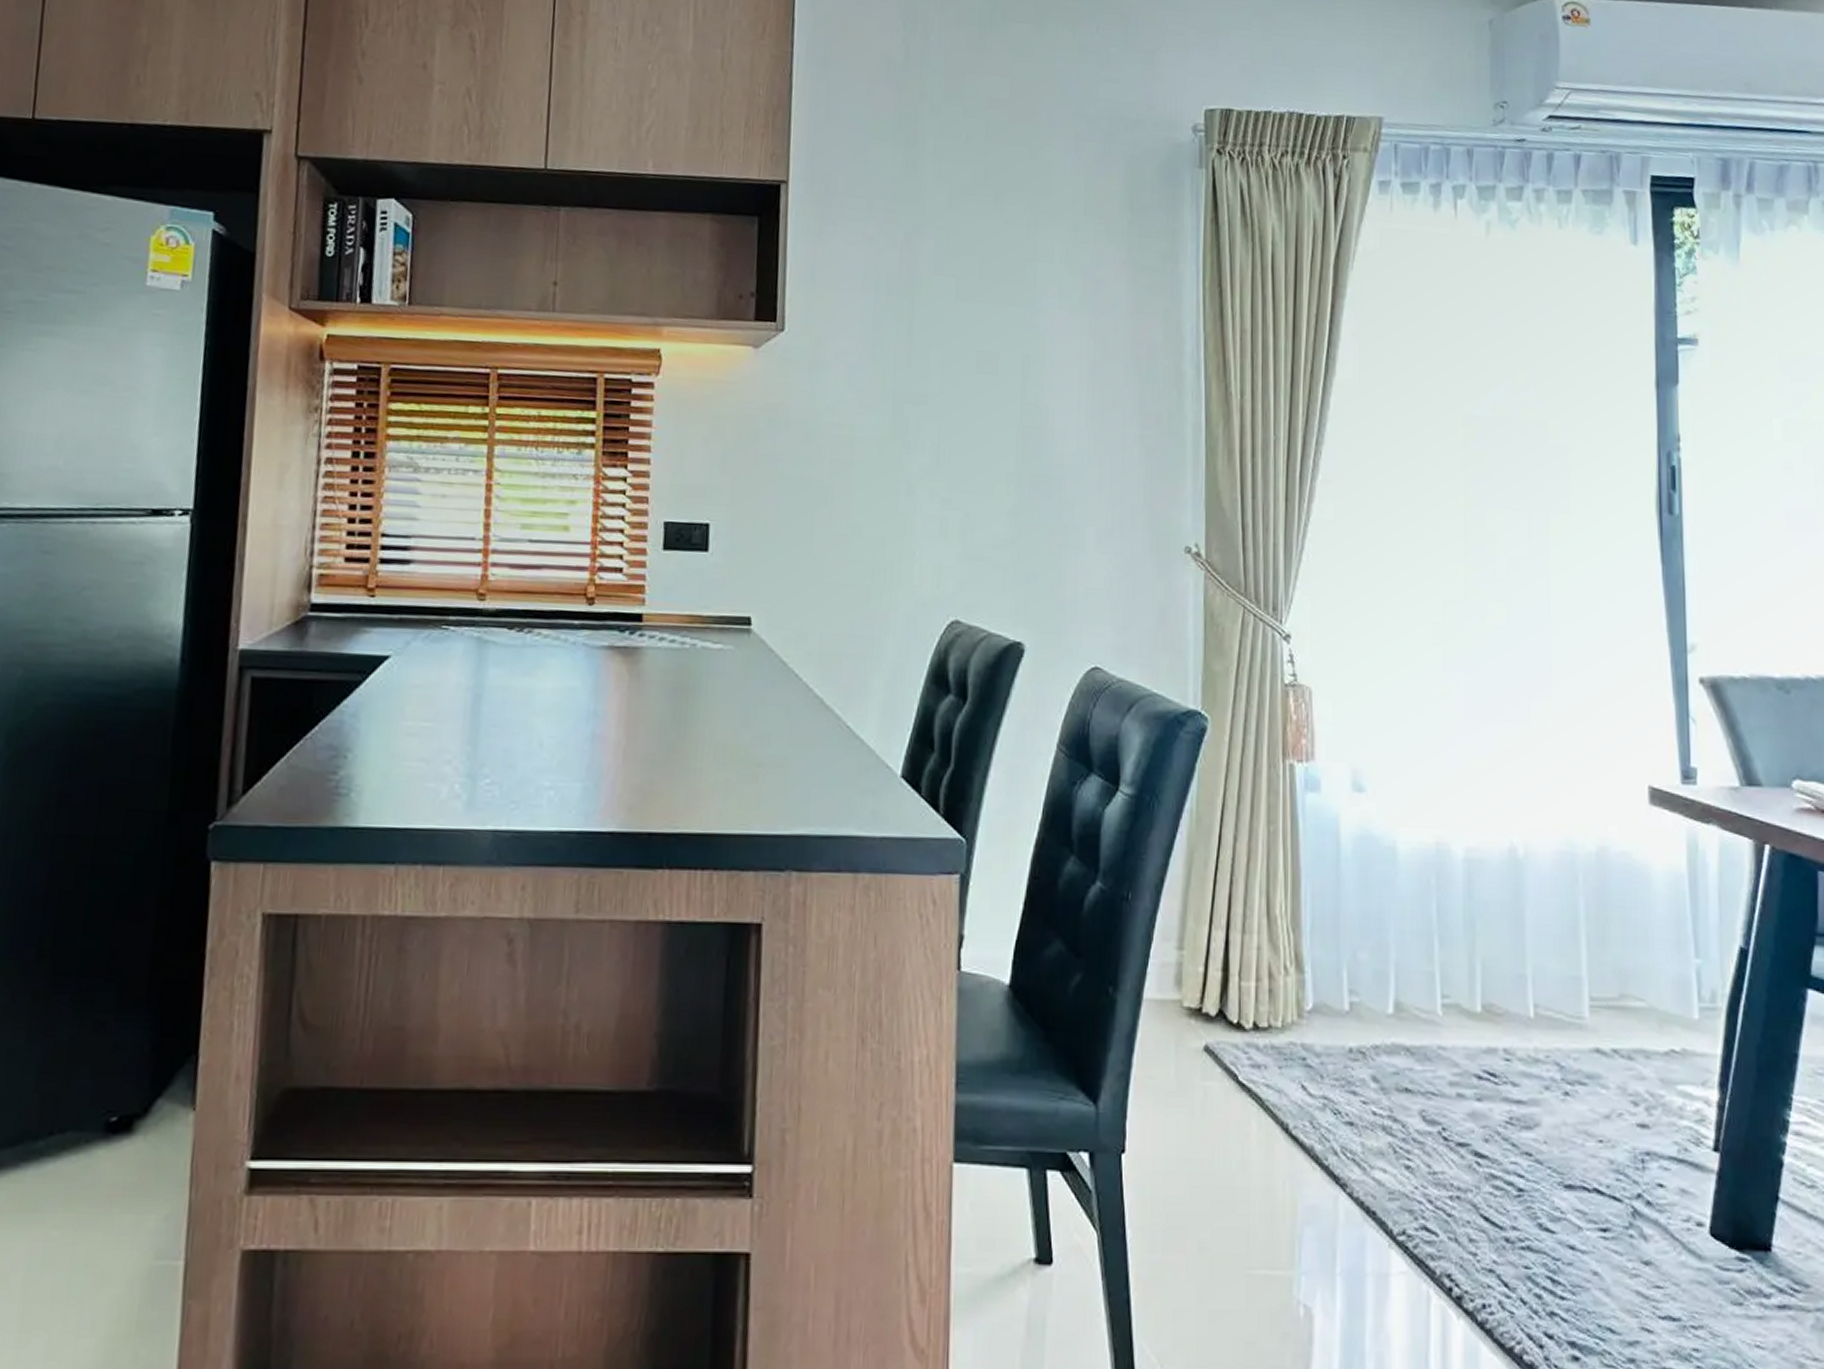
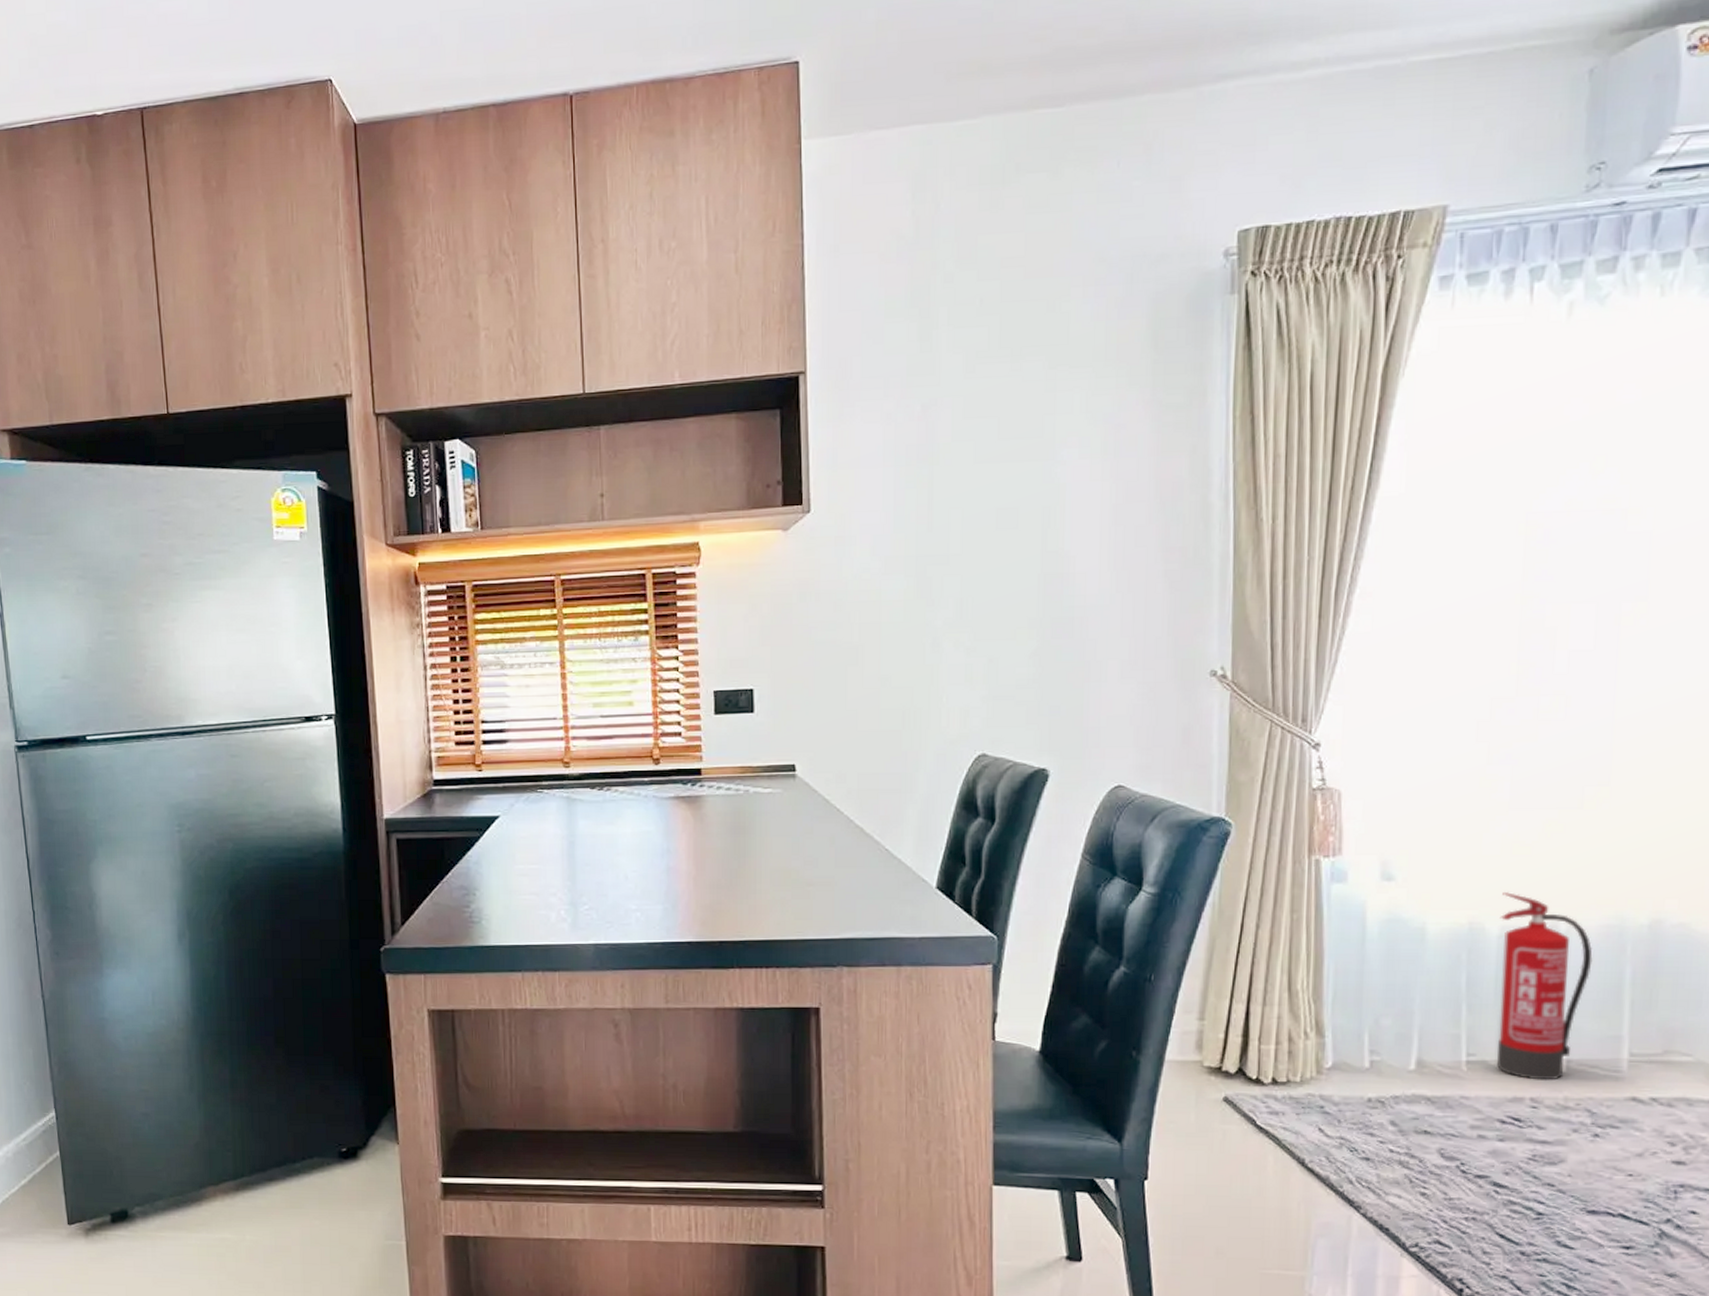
fire extinguisher: none [1463,810,1550,1028] -> present [1496,892,1593,1080]

